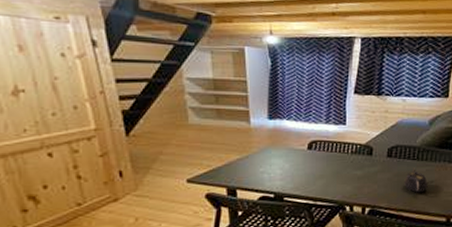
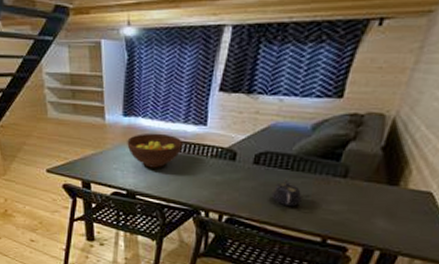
fruit bowl: none [273,134,325,168] -> present [127,133,182,168]

